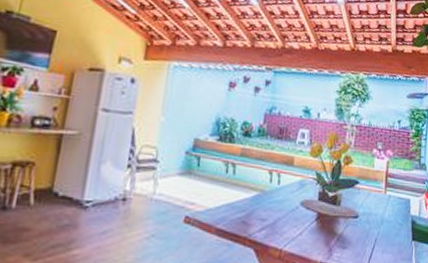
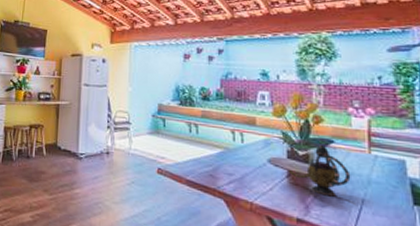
teapot: none [317,185,369,238] -> present [288,144,351,197]

